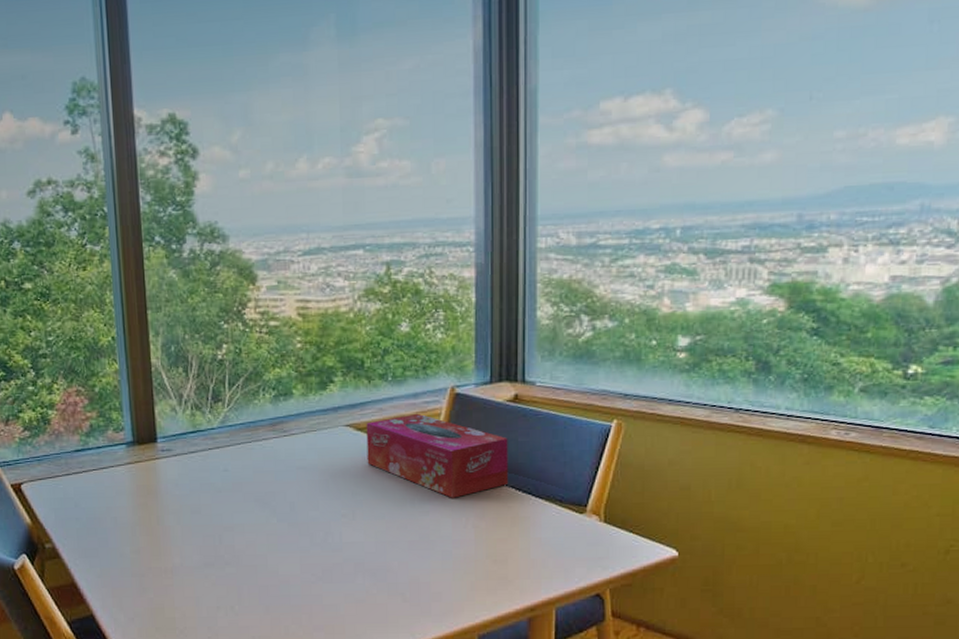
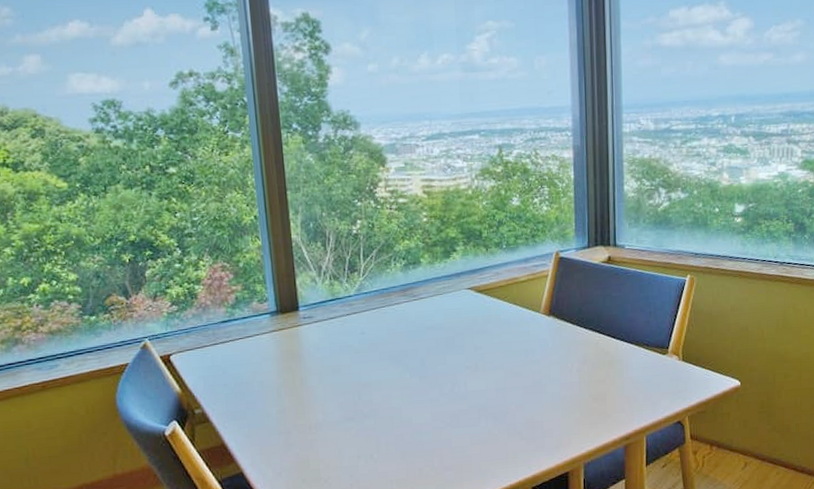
tissue box: present [366,413,509,498] -> none [485,275,605,348]

